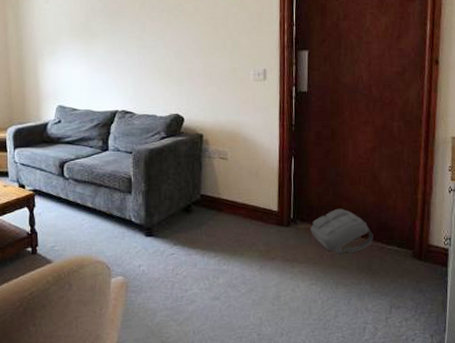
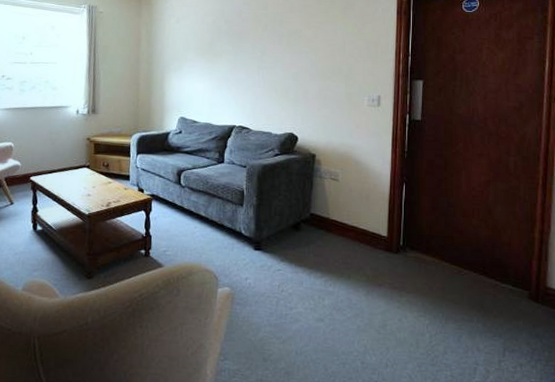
backpack: present [310,208,374,255] -> none [420,239,487,289]

